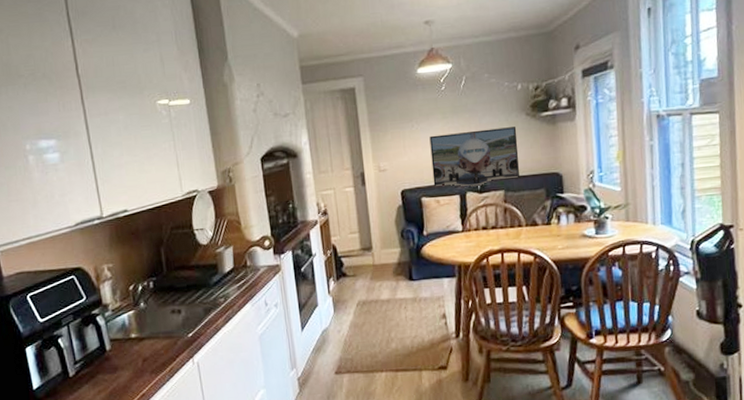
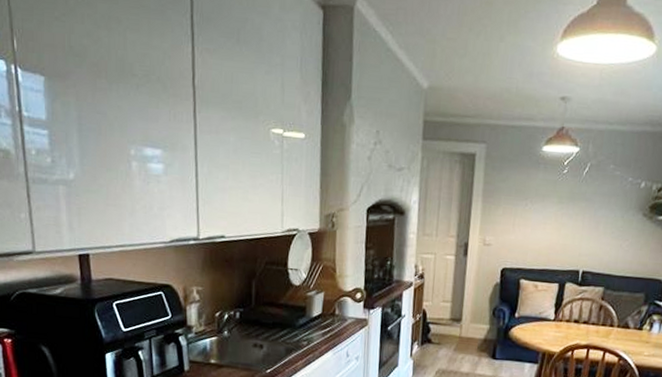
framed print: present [429,127,520,189] -> none [534,218,630,279]

